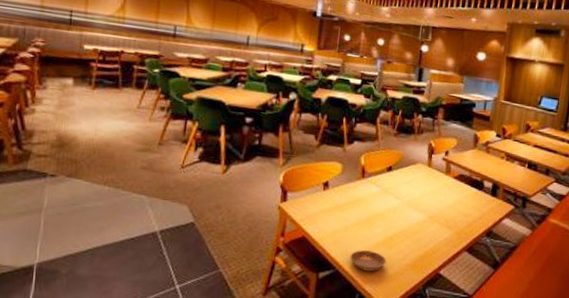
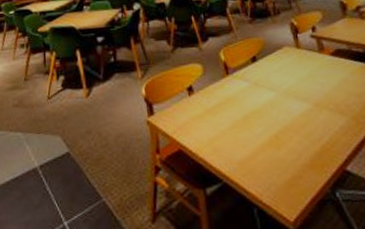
saucer: present [349,250,386,271] -> none [235,155,279,179]

